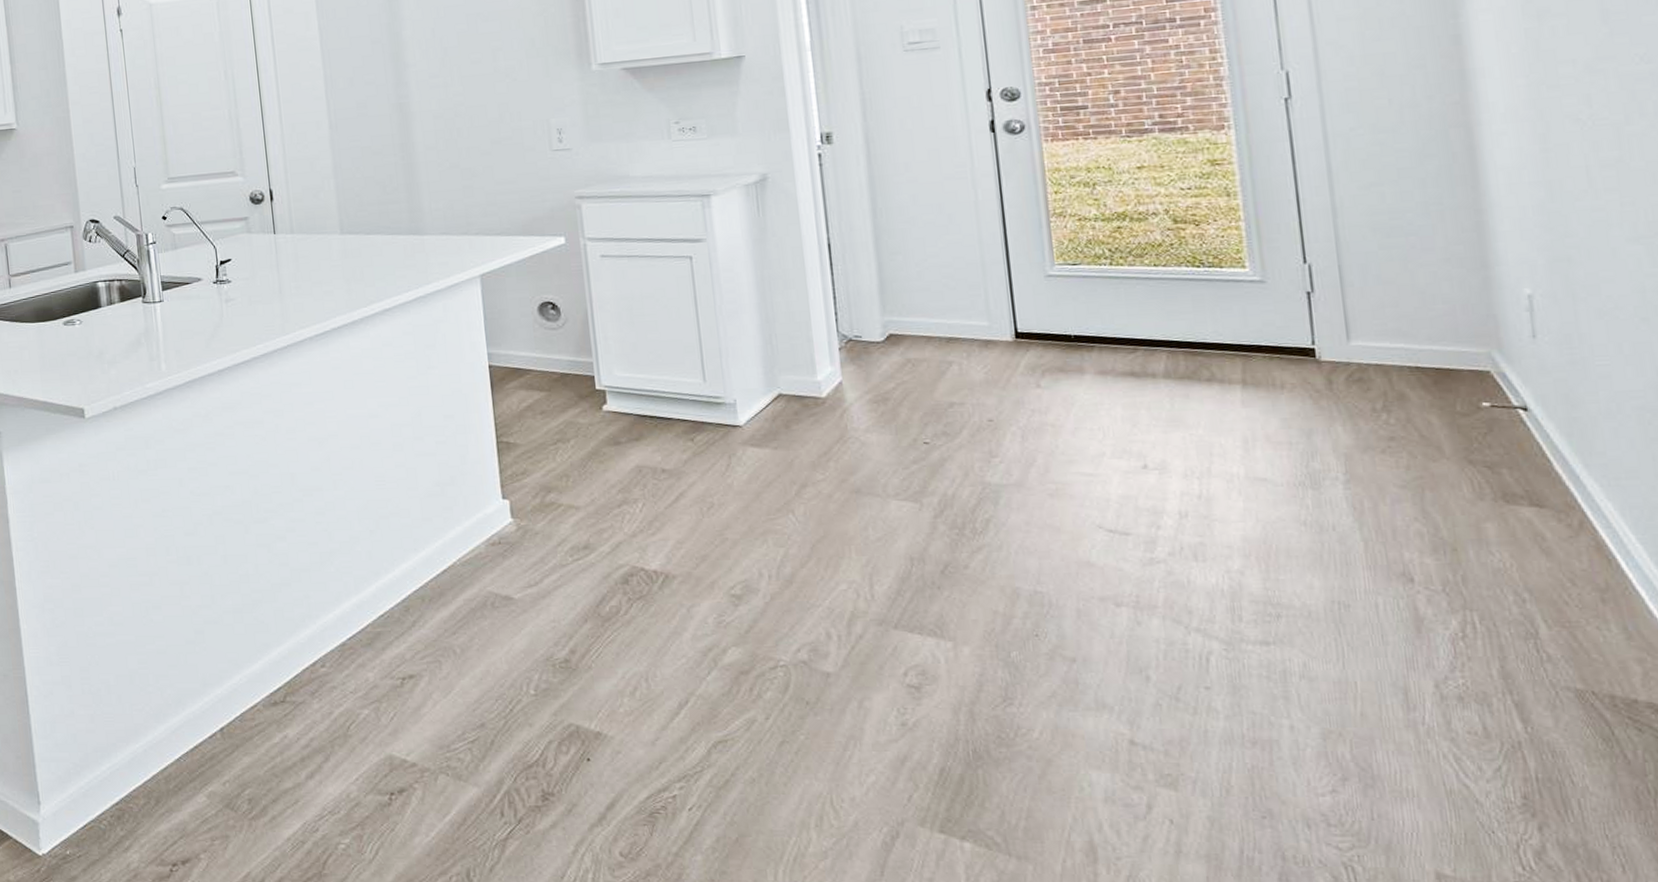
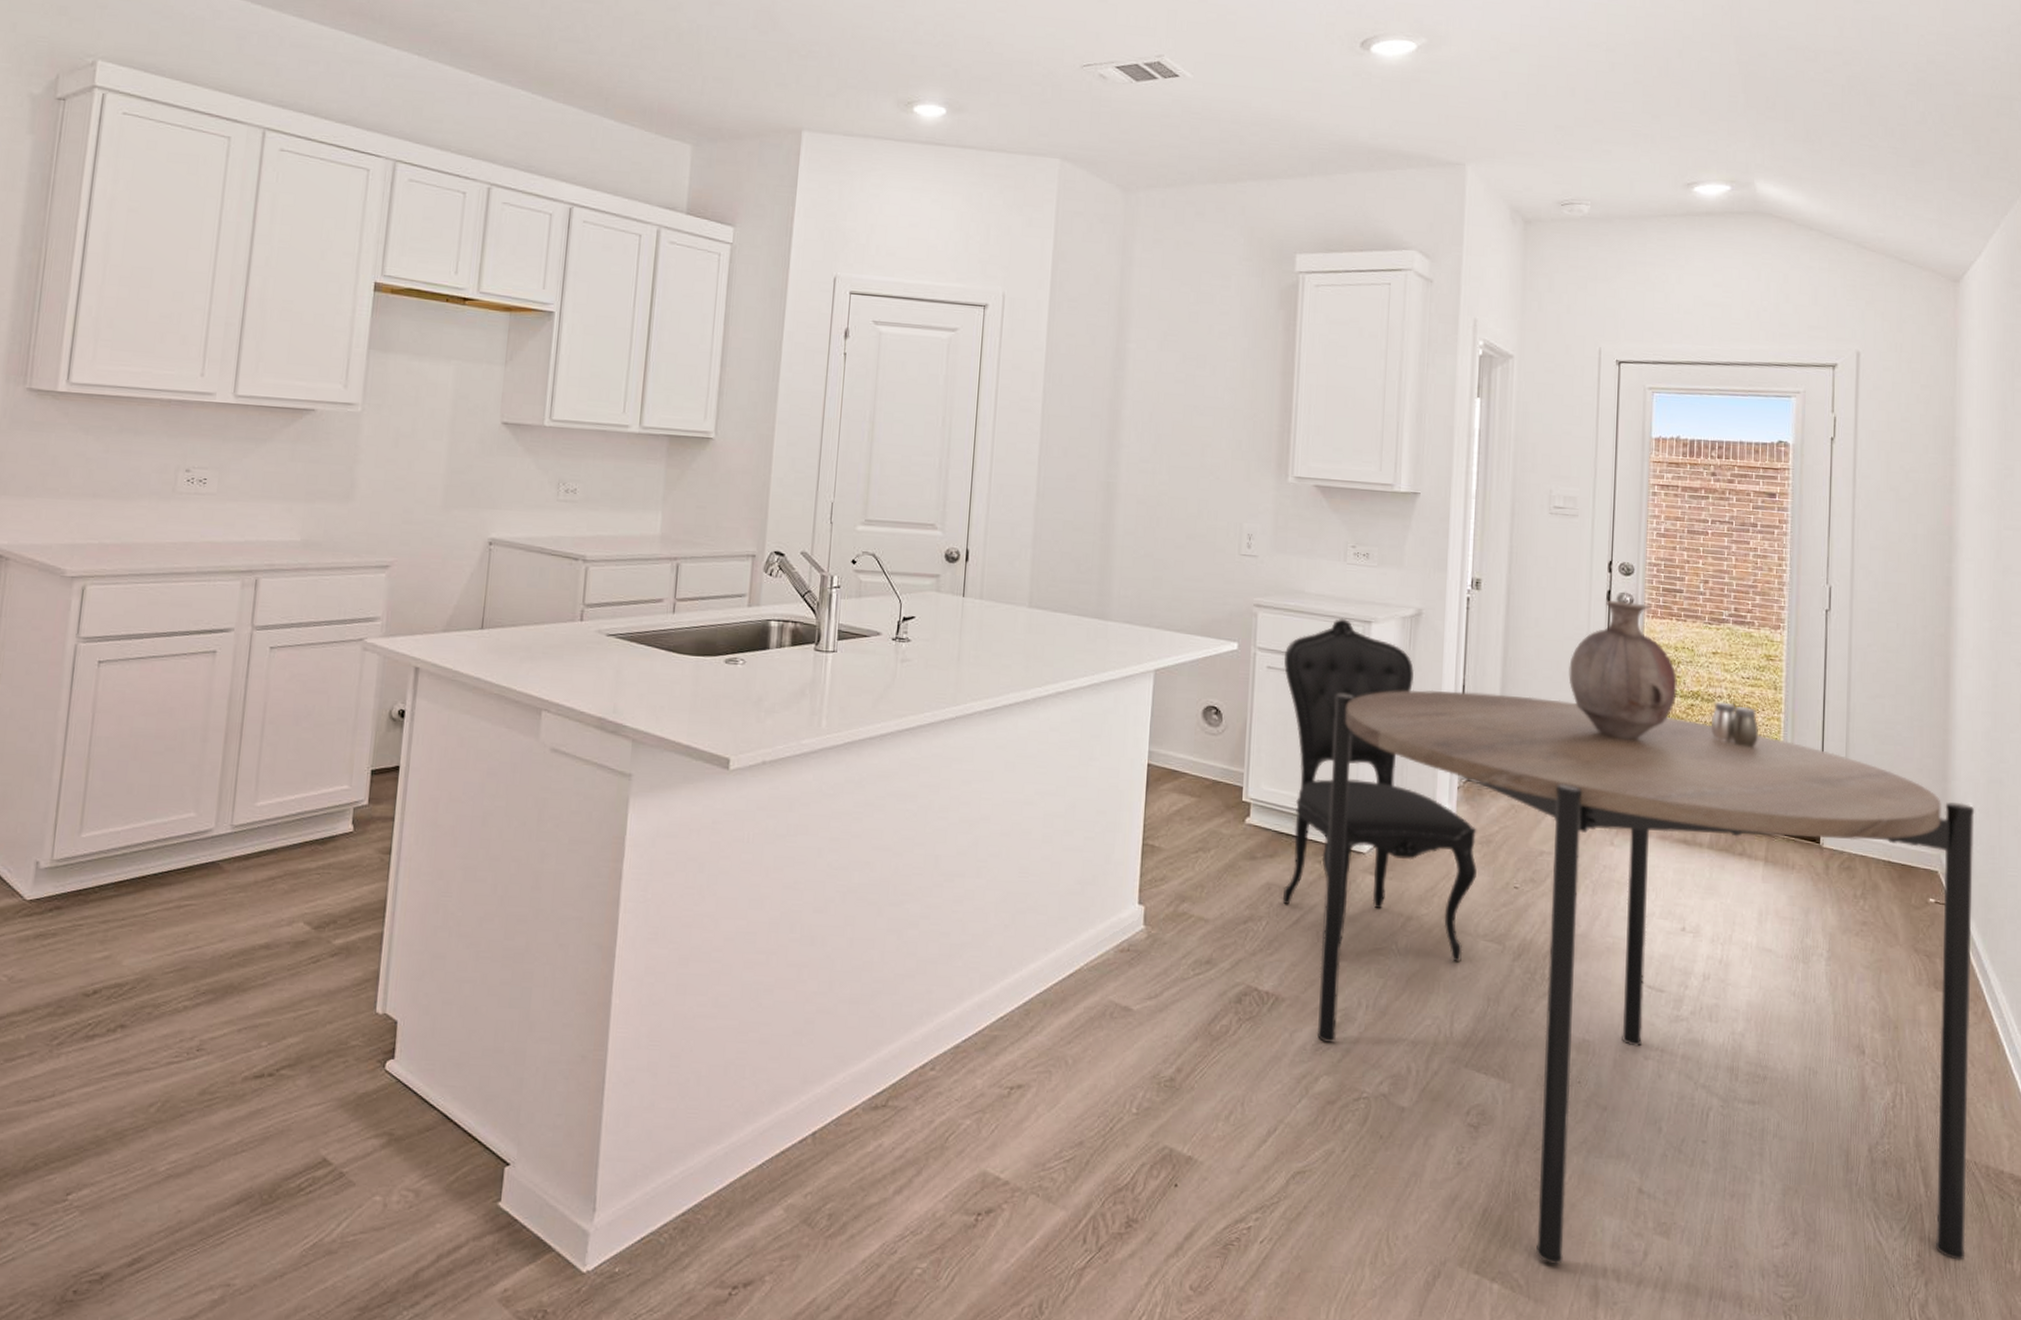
dining chair: none [618,196,877,525] -> present [1282,618,1477,963]
dining table: none [681,243,1594,821] -> present [1316,689,1975,1264]
vase: none [954,128,1097,276] -> present [1569,600,1677,740]
salt and pepper shaker: none [1147,218,1213,264] -> present [1711,701,1758,748]

